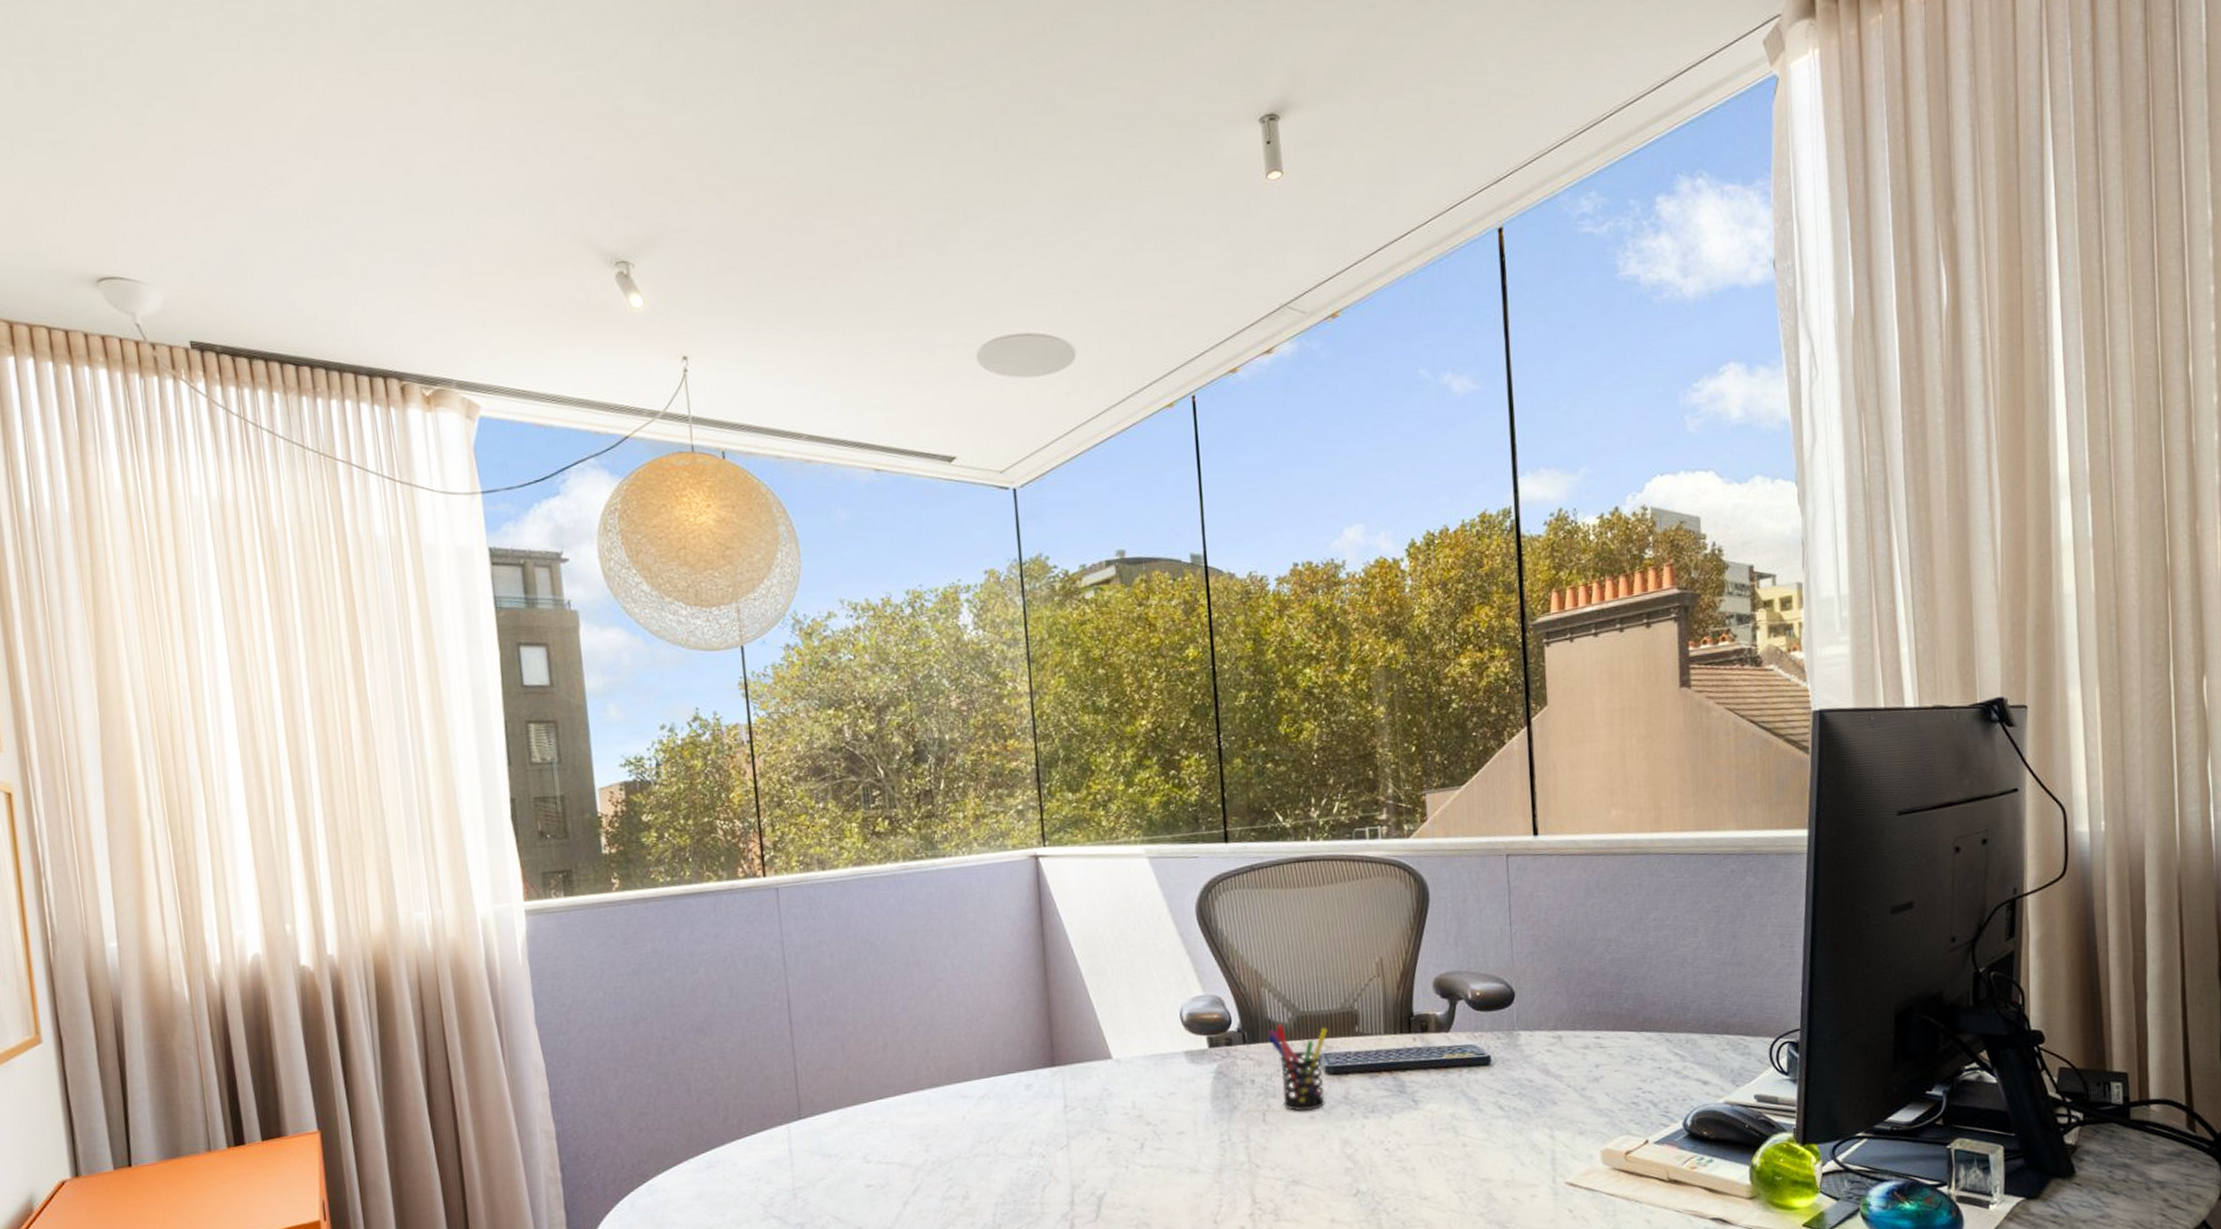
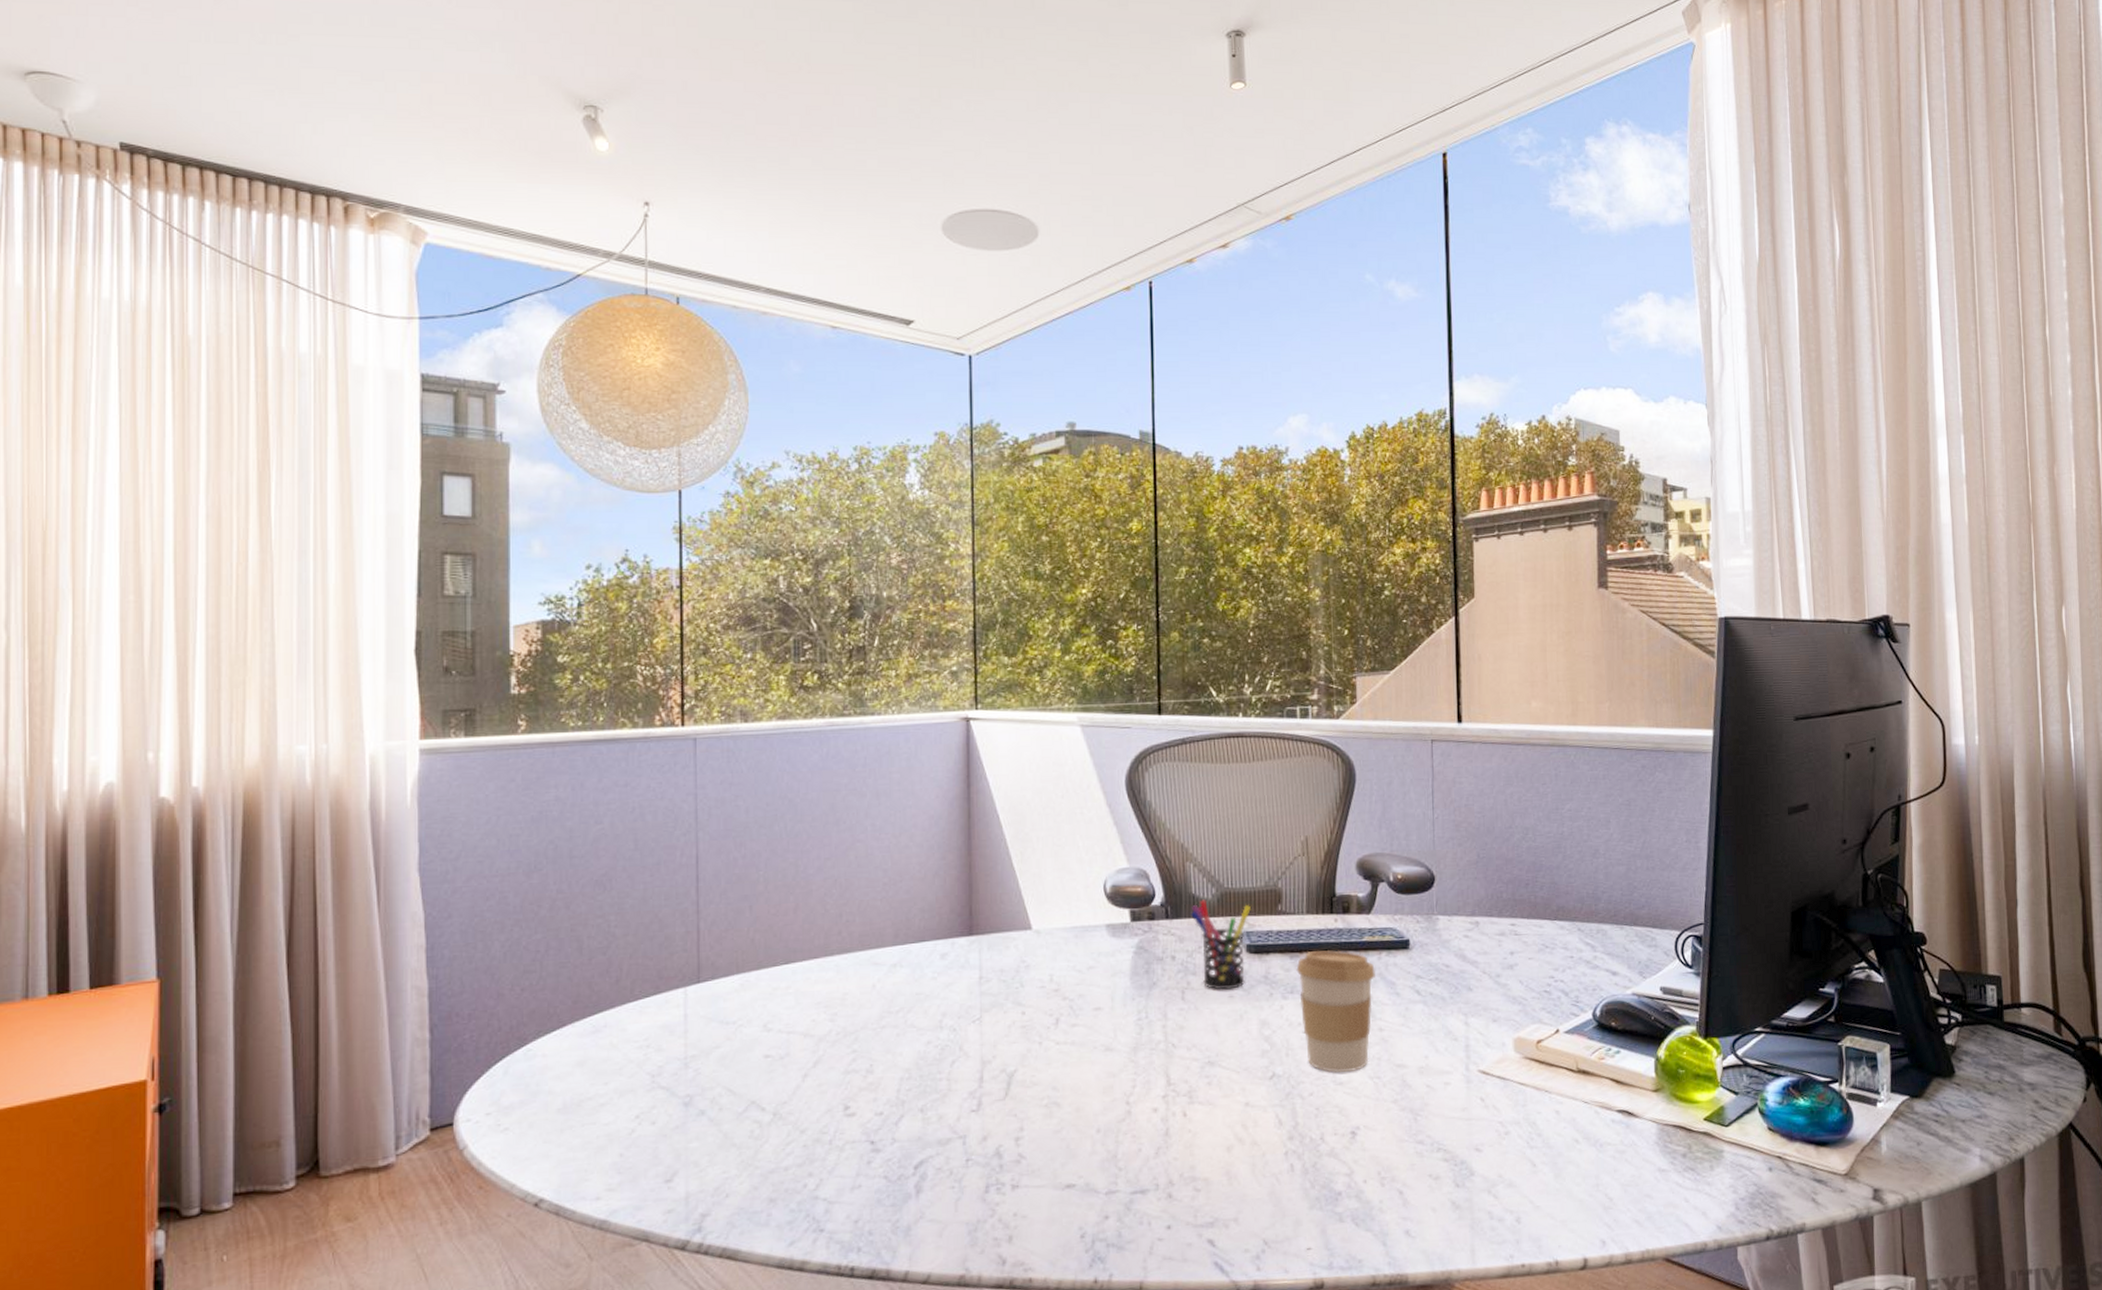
coffee cup: none [1376,1068,1457,1188] -> present [1296,950,1375,1073]

